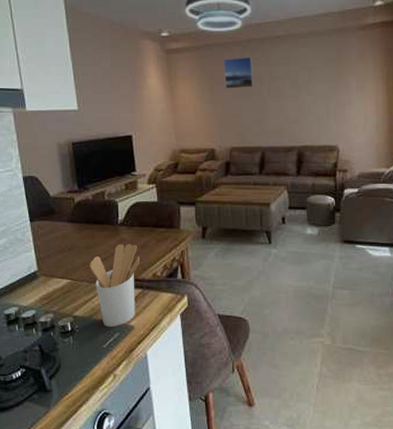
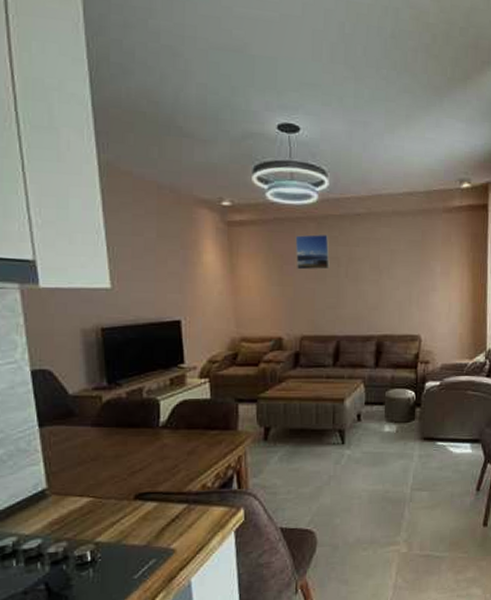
utensil holder: present [89,243,139,327] -> none [119,449,185,553]

